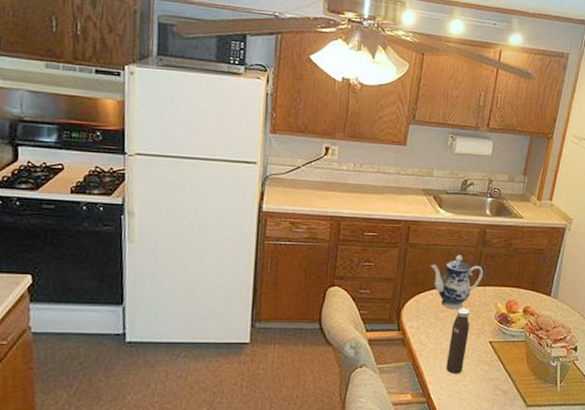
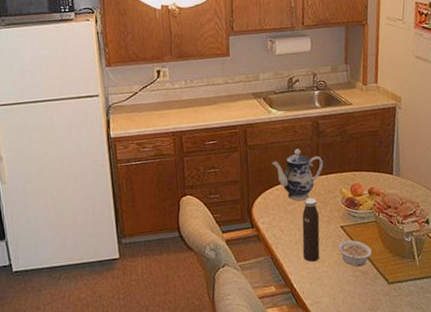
legume: none [483,357,516,385] -> present [338,240,372,267]

